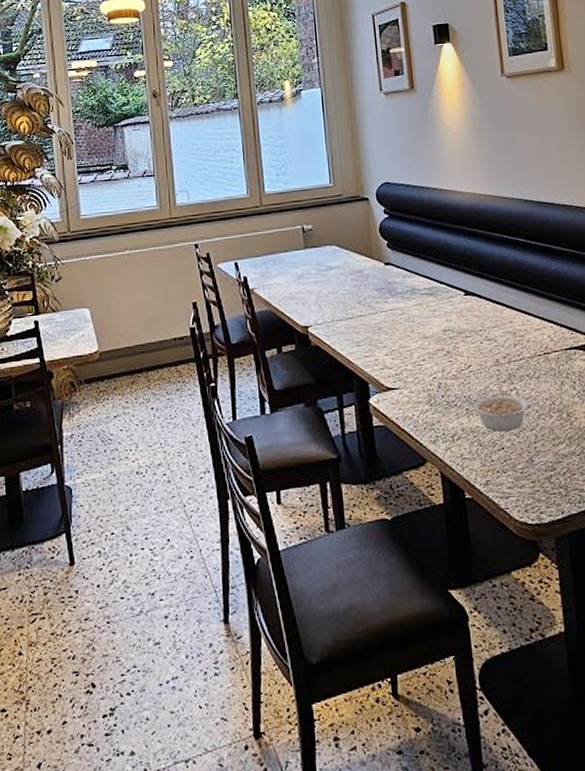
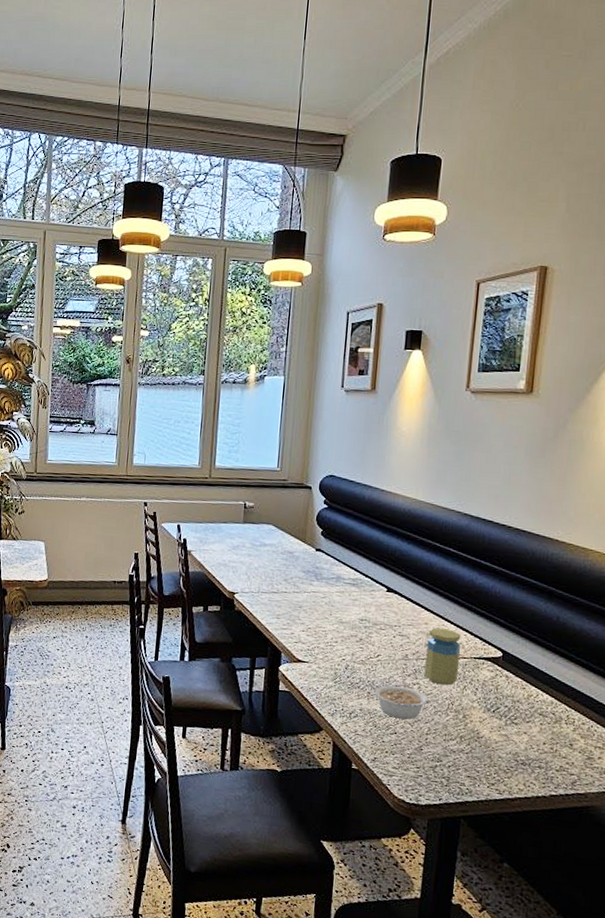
jar: none [515,324,553,385] -> present [424,628,461,686]

